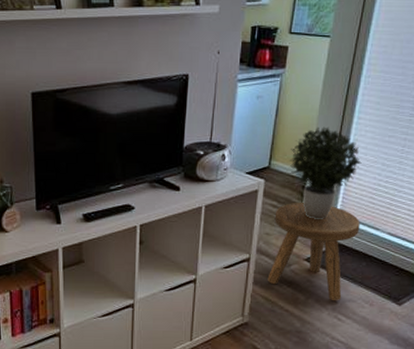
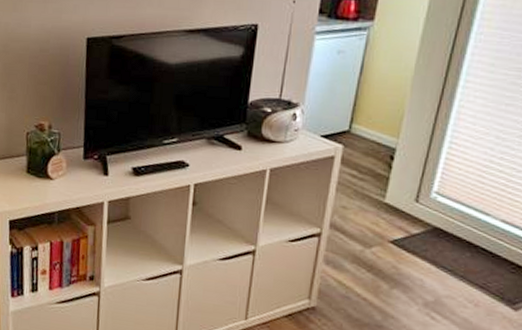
stool: present [267,203,360,301] -> none [342,174,464,296]
potted plant: present [289,126,362,219] -> none [374,88,469,197]

